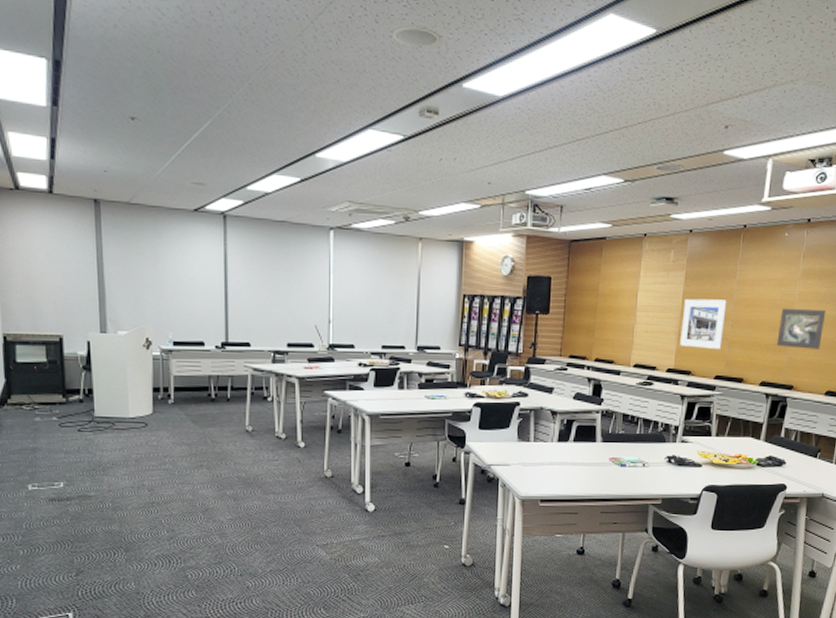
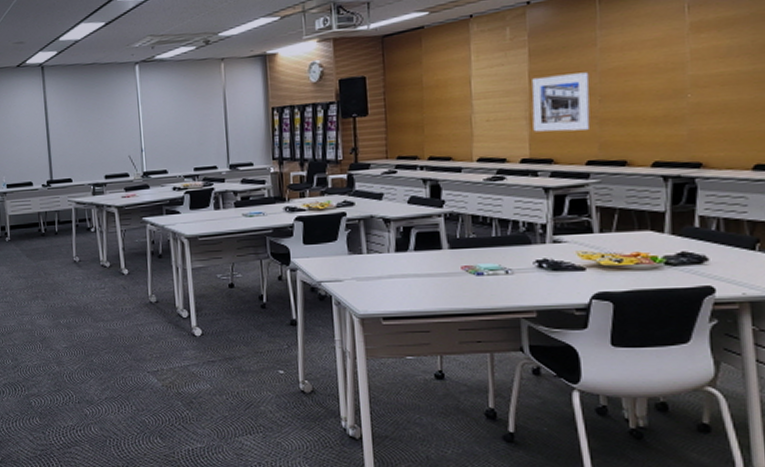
framed painting: present [776,307,827,350] -> none [667,65,736,118]

